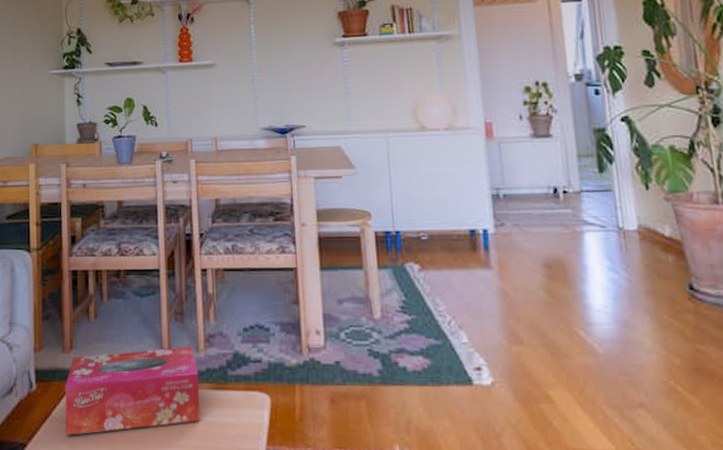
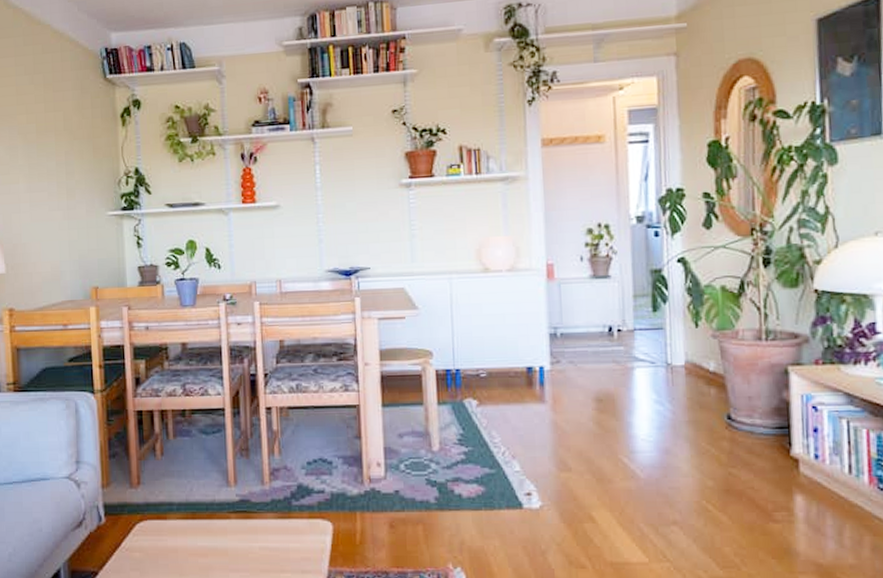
tissue box: present [65,347,201,436] -> none [134,480,266,563]

